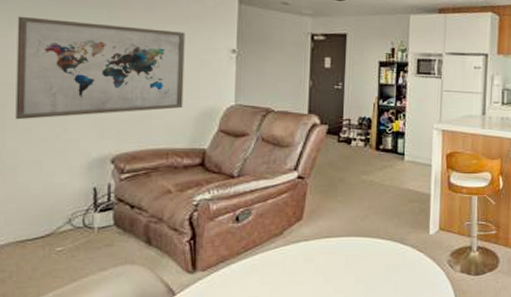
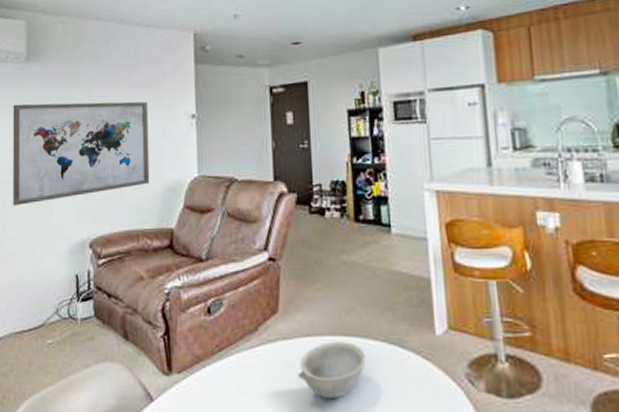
bowl: none [315,241,374,284] -> present [297,341,366,400]

